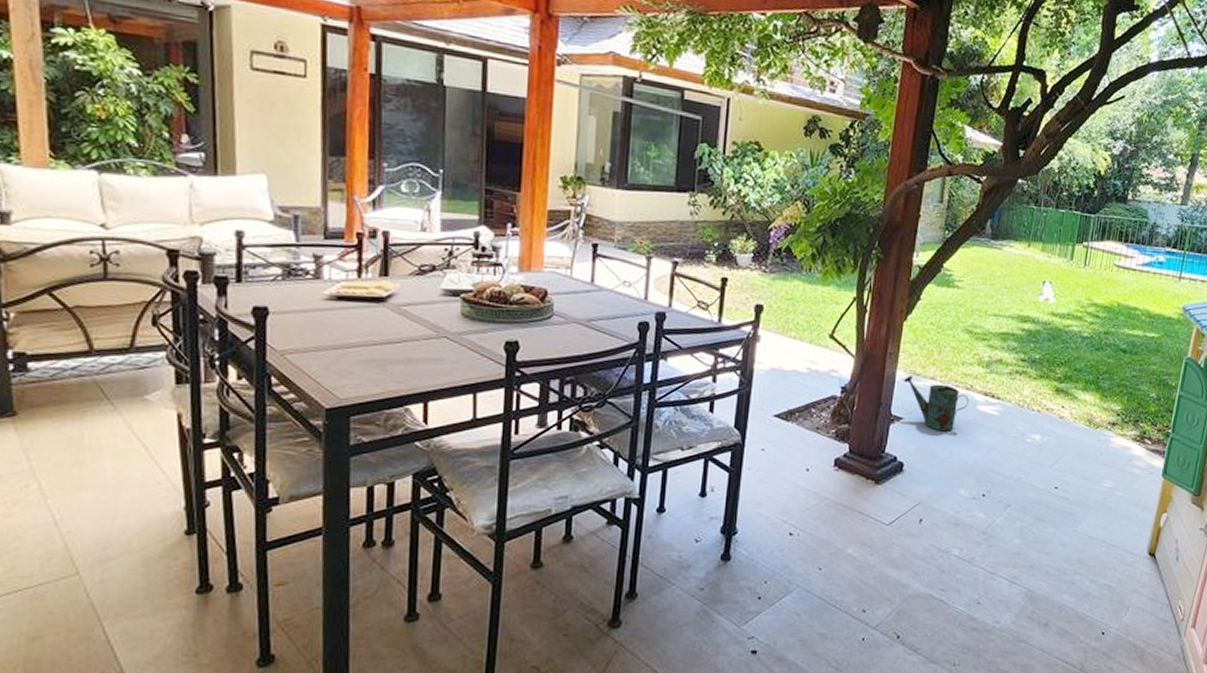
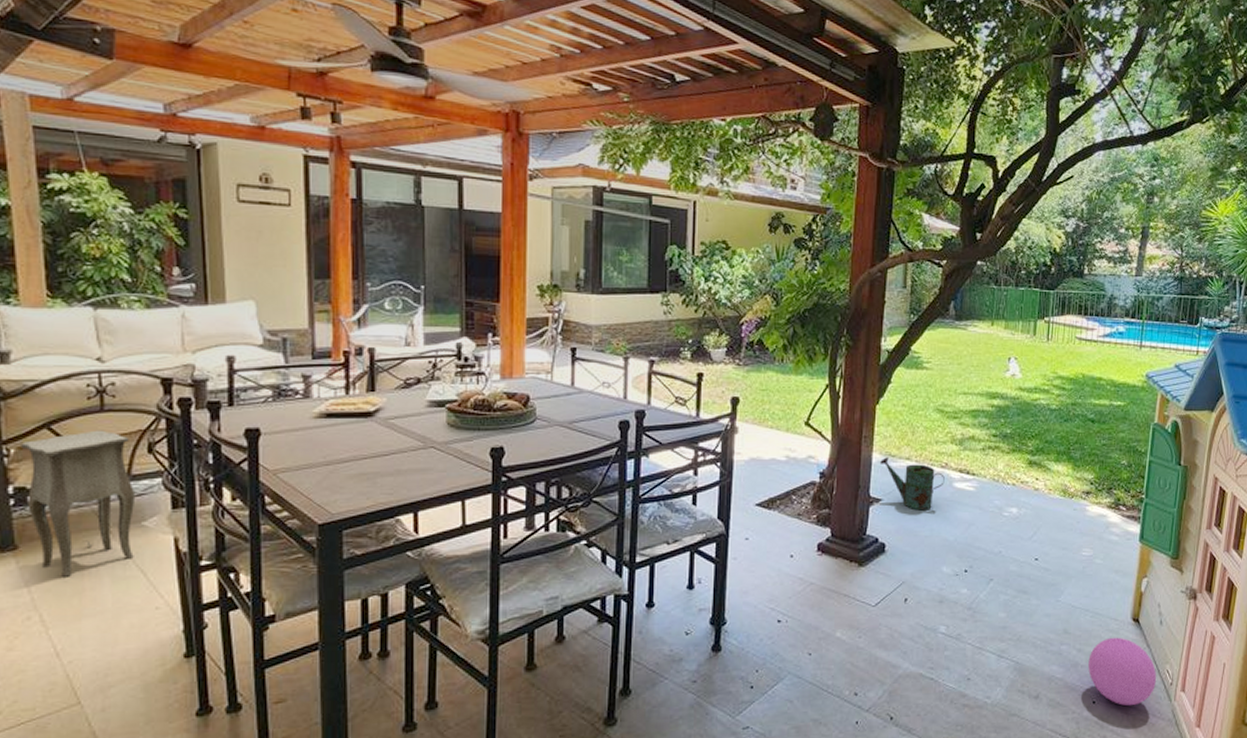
side table: none [21,298,137,447] -> present [21,430,134,577]
ball: none [1100,570,1168,638] -> present [1088,637,1156,705]

